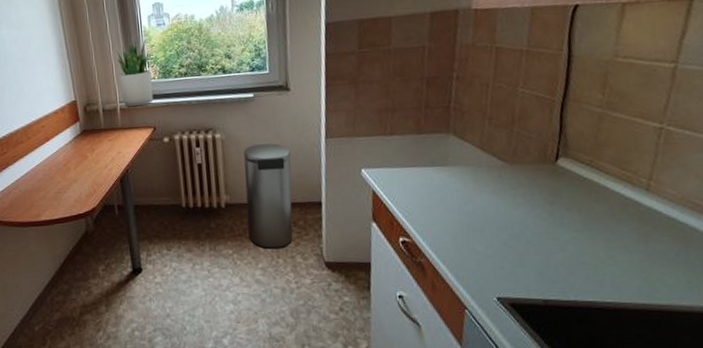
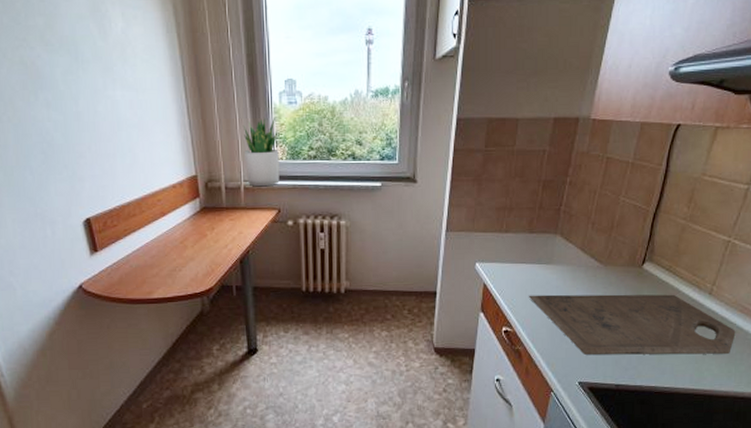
pedal bin: present [243,143,293,250] -> none [365,233,412,335]
cutting board: none [424,192,690,266] -> present [528,294,736,355]

